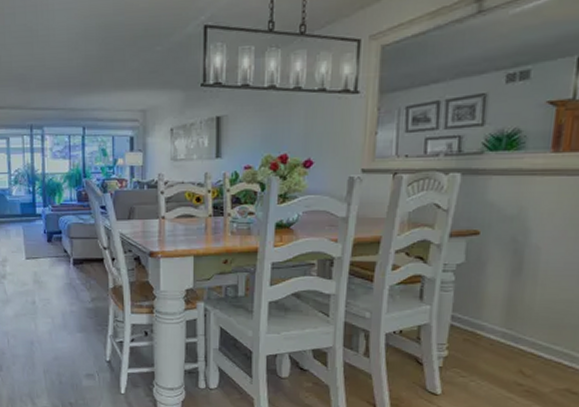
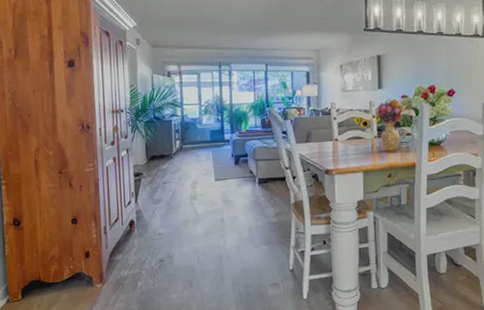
flower arrangement: none [210,168,248,235] -> present [375,97,405,153]

